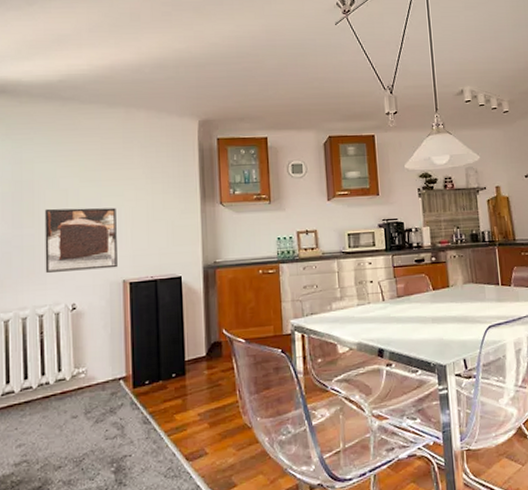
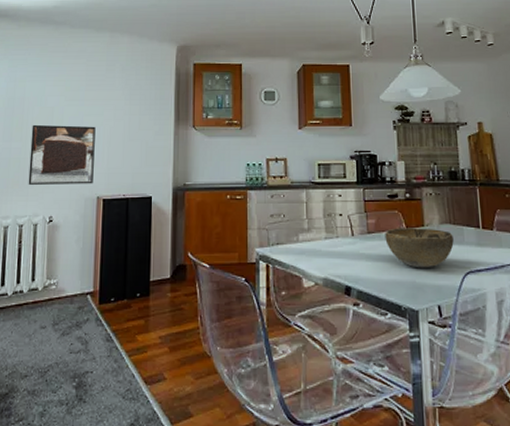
decorative bowl: none [413,288,477,327] -> present [385,228,454,268]

